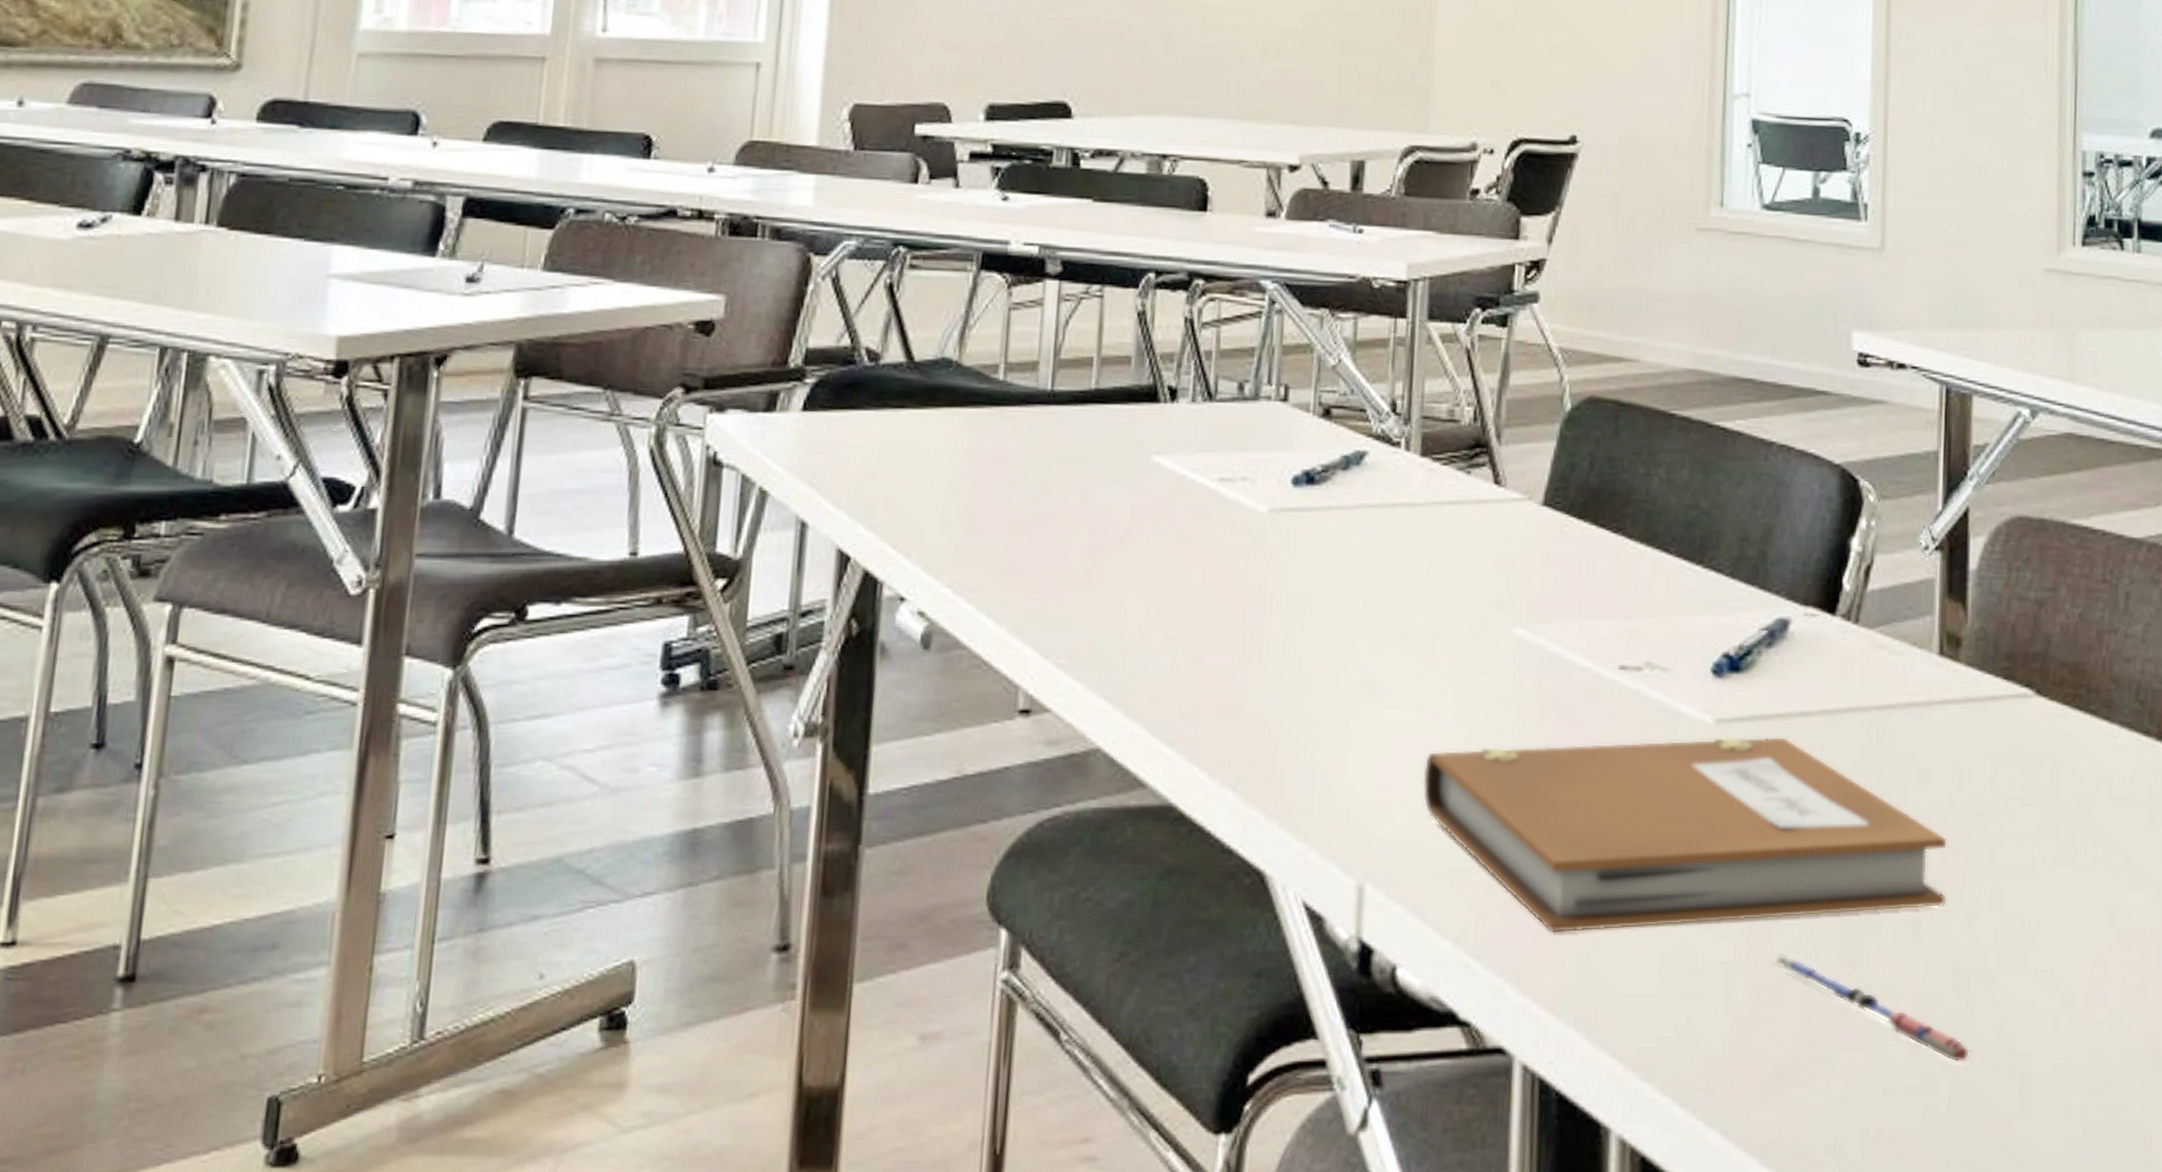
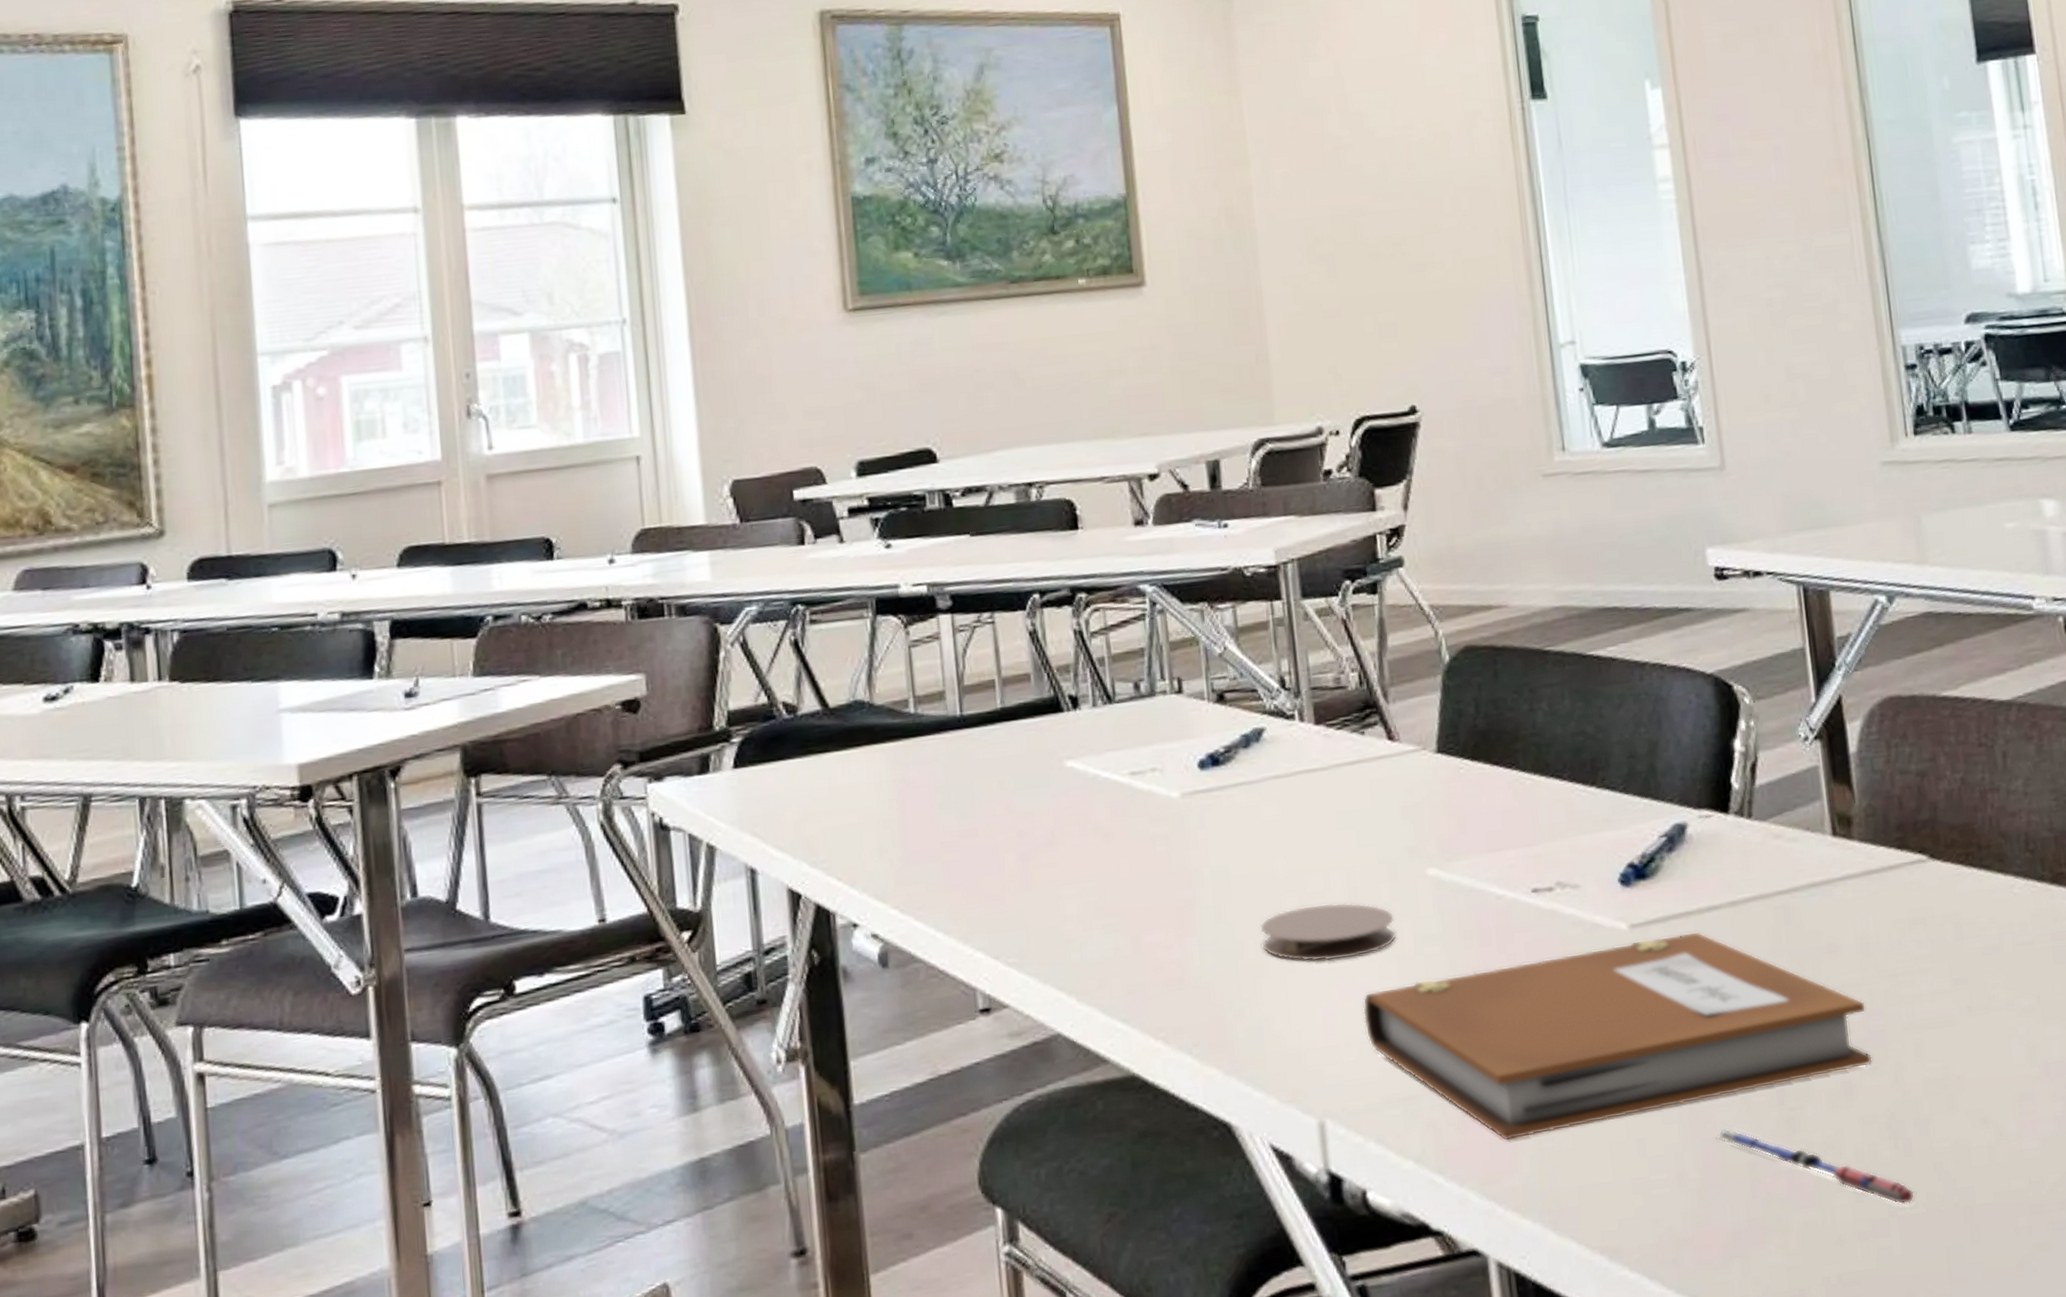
coaster: none [1328,648,1472,713] -> present [1260,902,1397,962]

